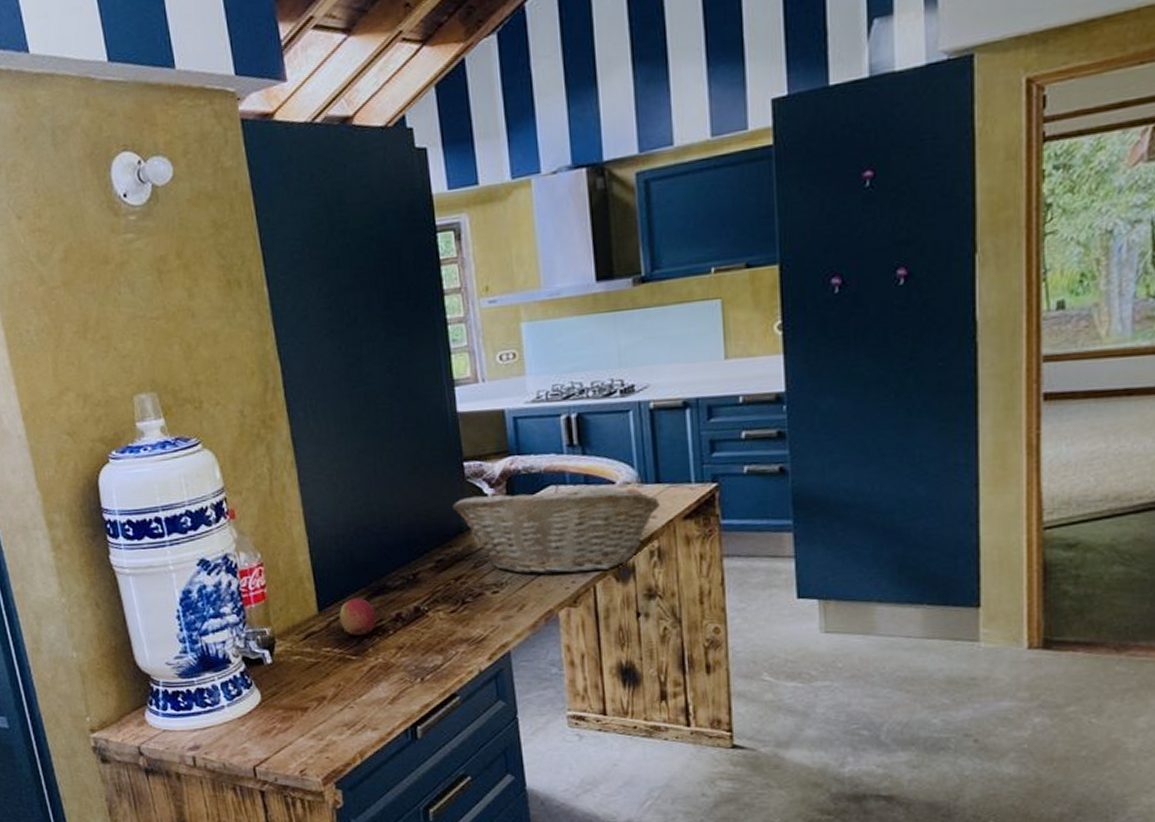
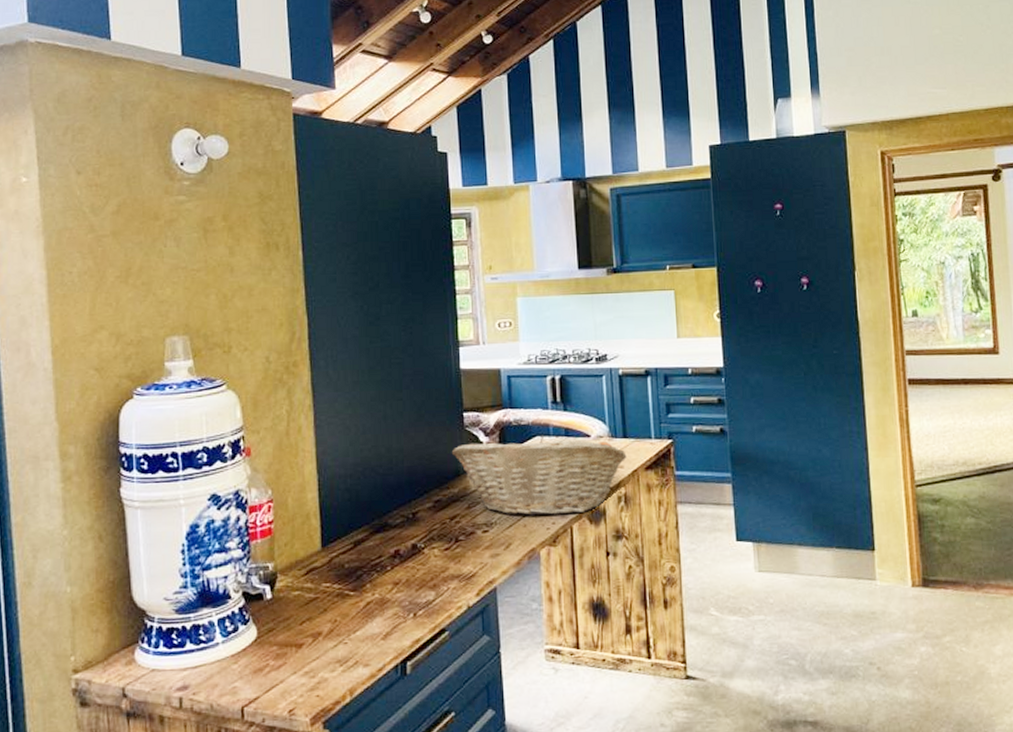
apple: present [339,597,376,635] -> none [341,534,375,571]

